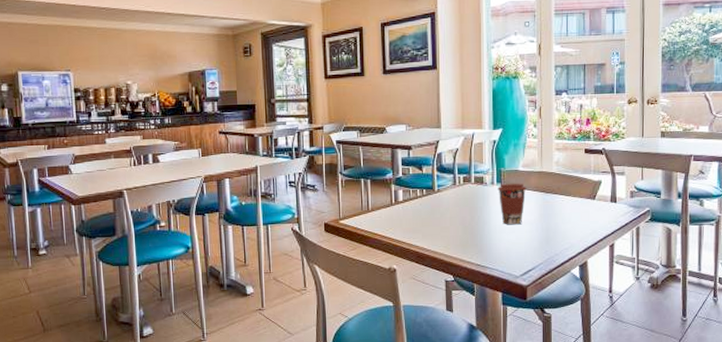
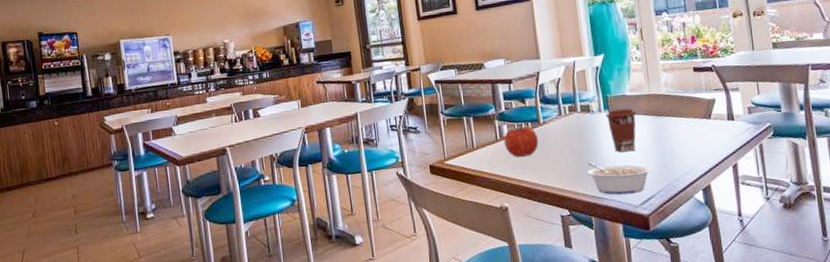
apple: none [398,190,432,222] -> present [503,123,539,157]
legume: none [474,232,535,266] -> present [587,162,652,195]

